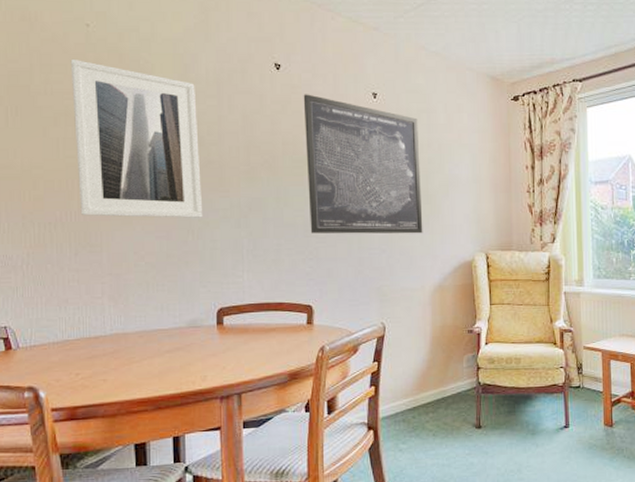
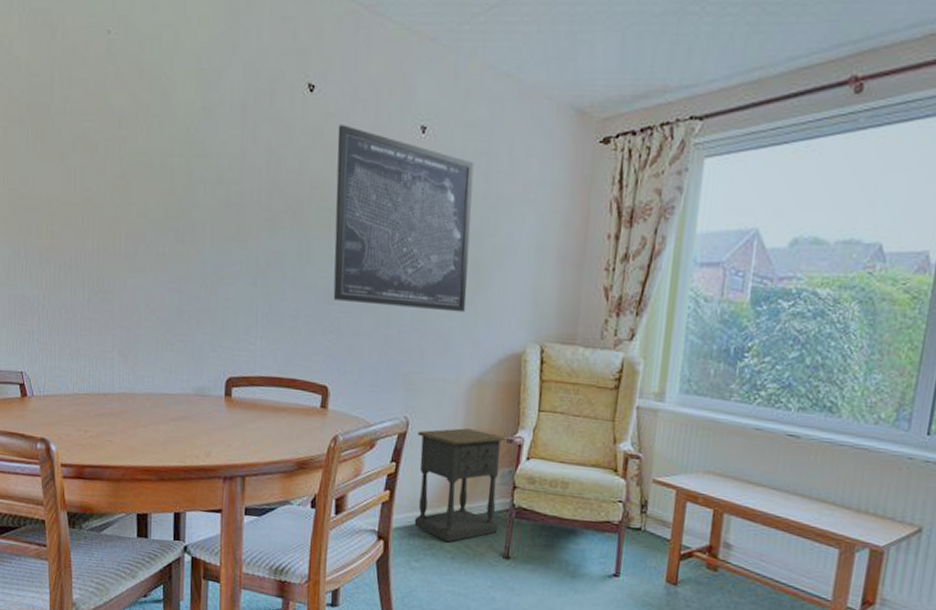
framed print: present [70,58,203,218] -> none [90,72,218,271]
nightstand: none [394,326,468,423] -> present [414,428,505,543]

